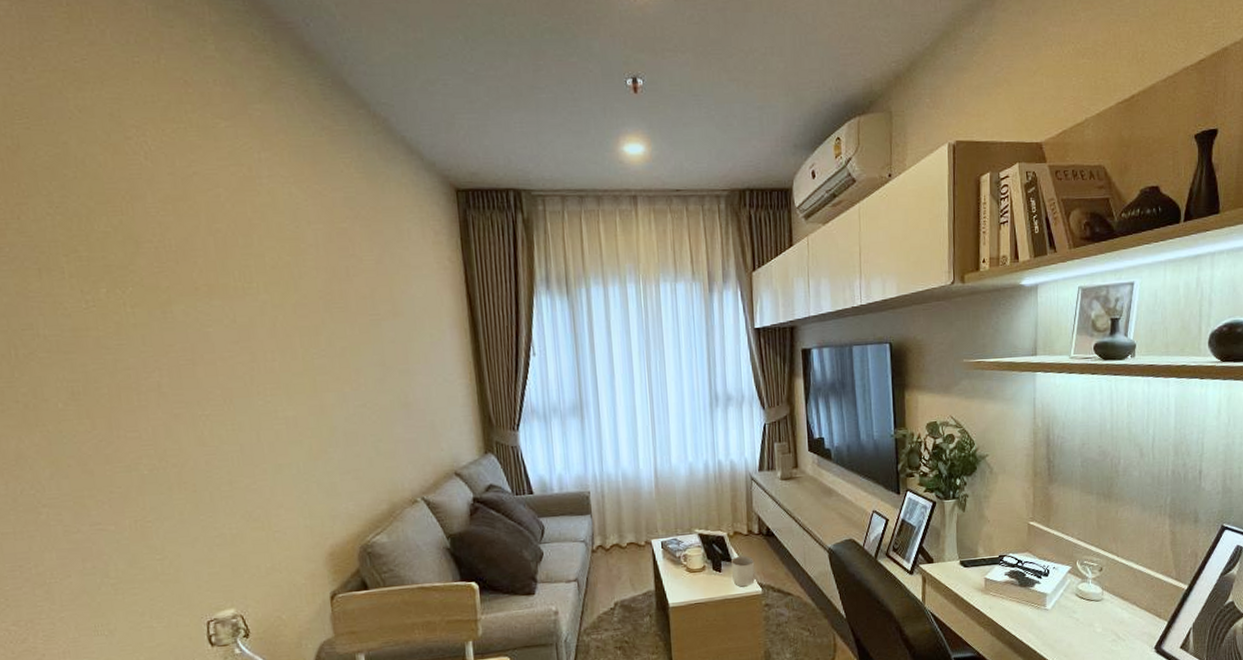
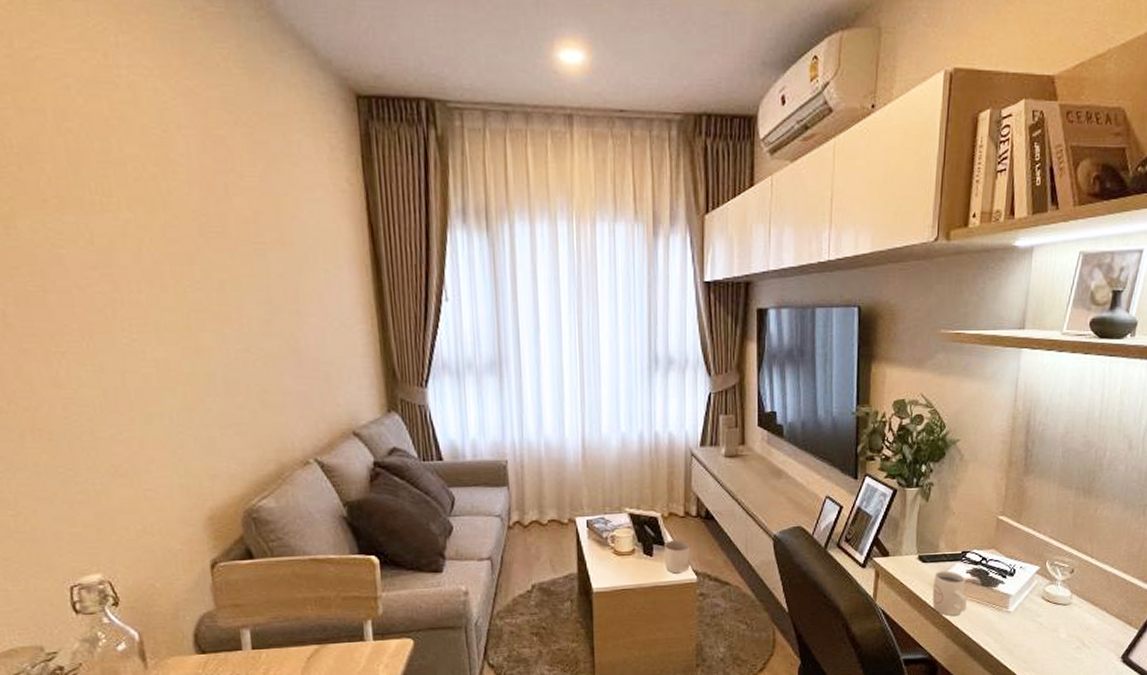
mug: none [975,574,1007,616] -> present [932,571,967,616]

